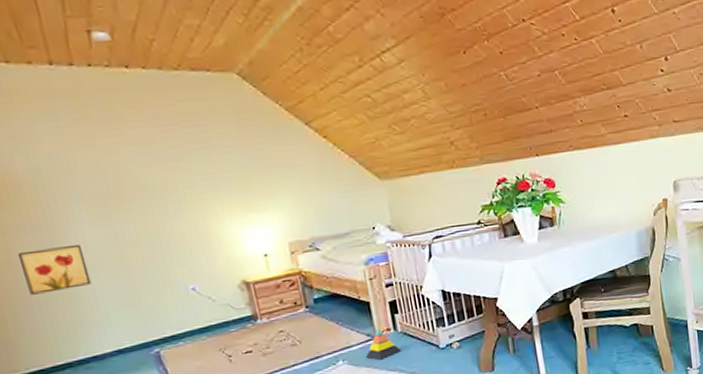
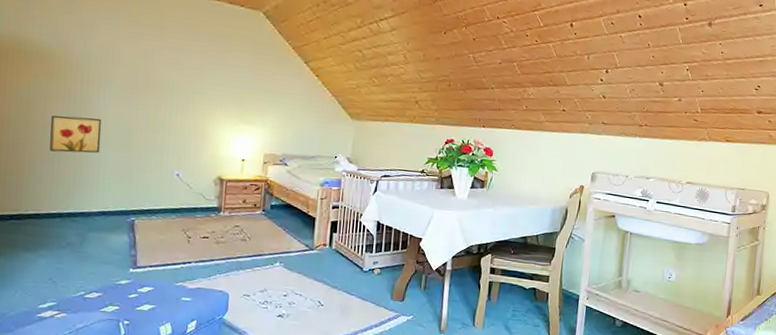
stacking toy: present [365,328,401,360] -> none [299,242,330,270]

